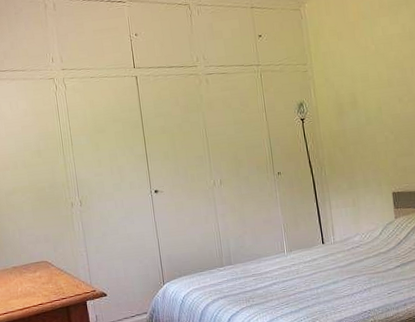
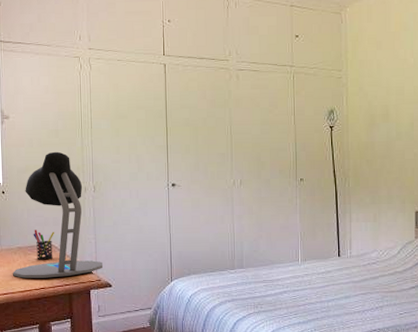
desk lamp: none [10,171,96,297] -> present [13,151,103,278]
pen holder: none [26,248,48,277] -> present [33,229,55,260]

